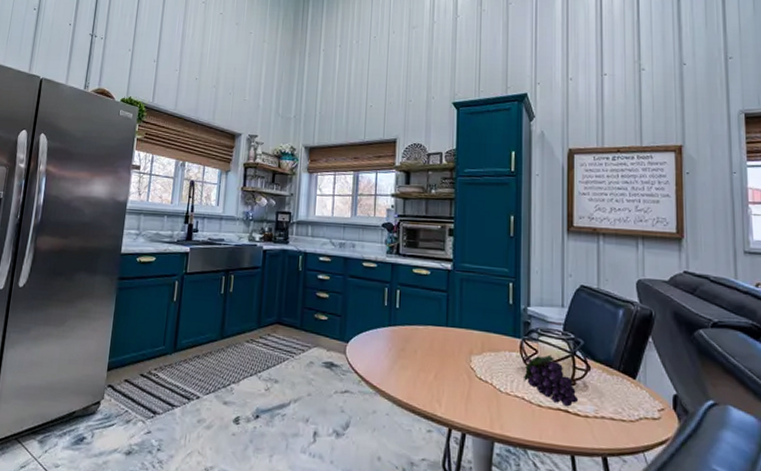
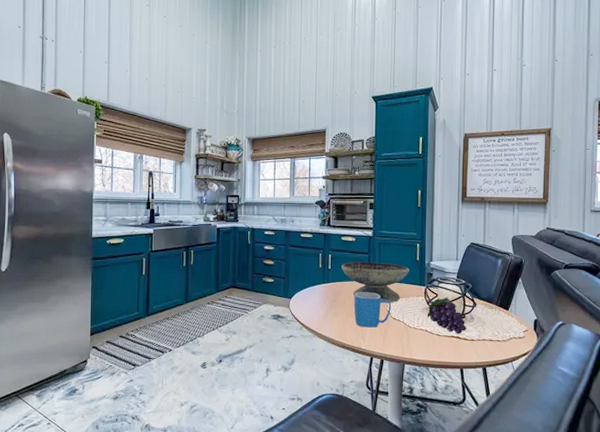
decorative bowl: none [412,300,501,357] -> present [342,262,410,303]
mug: none [427,340,476,389] -> present [354,292,391,328]

